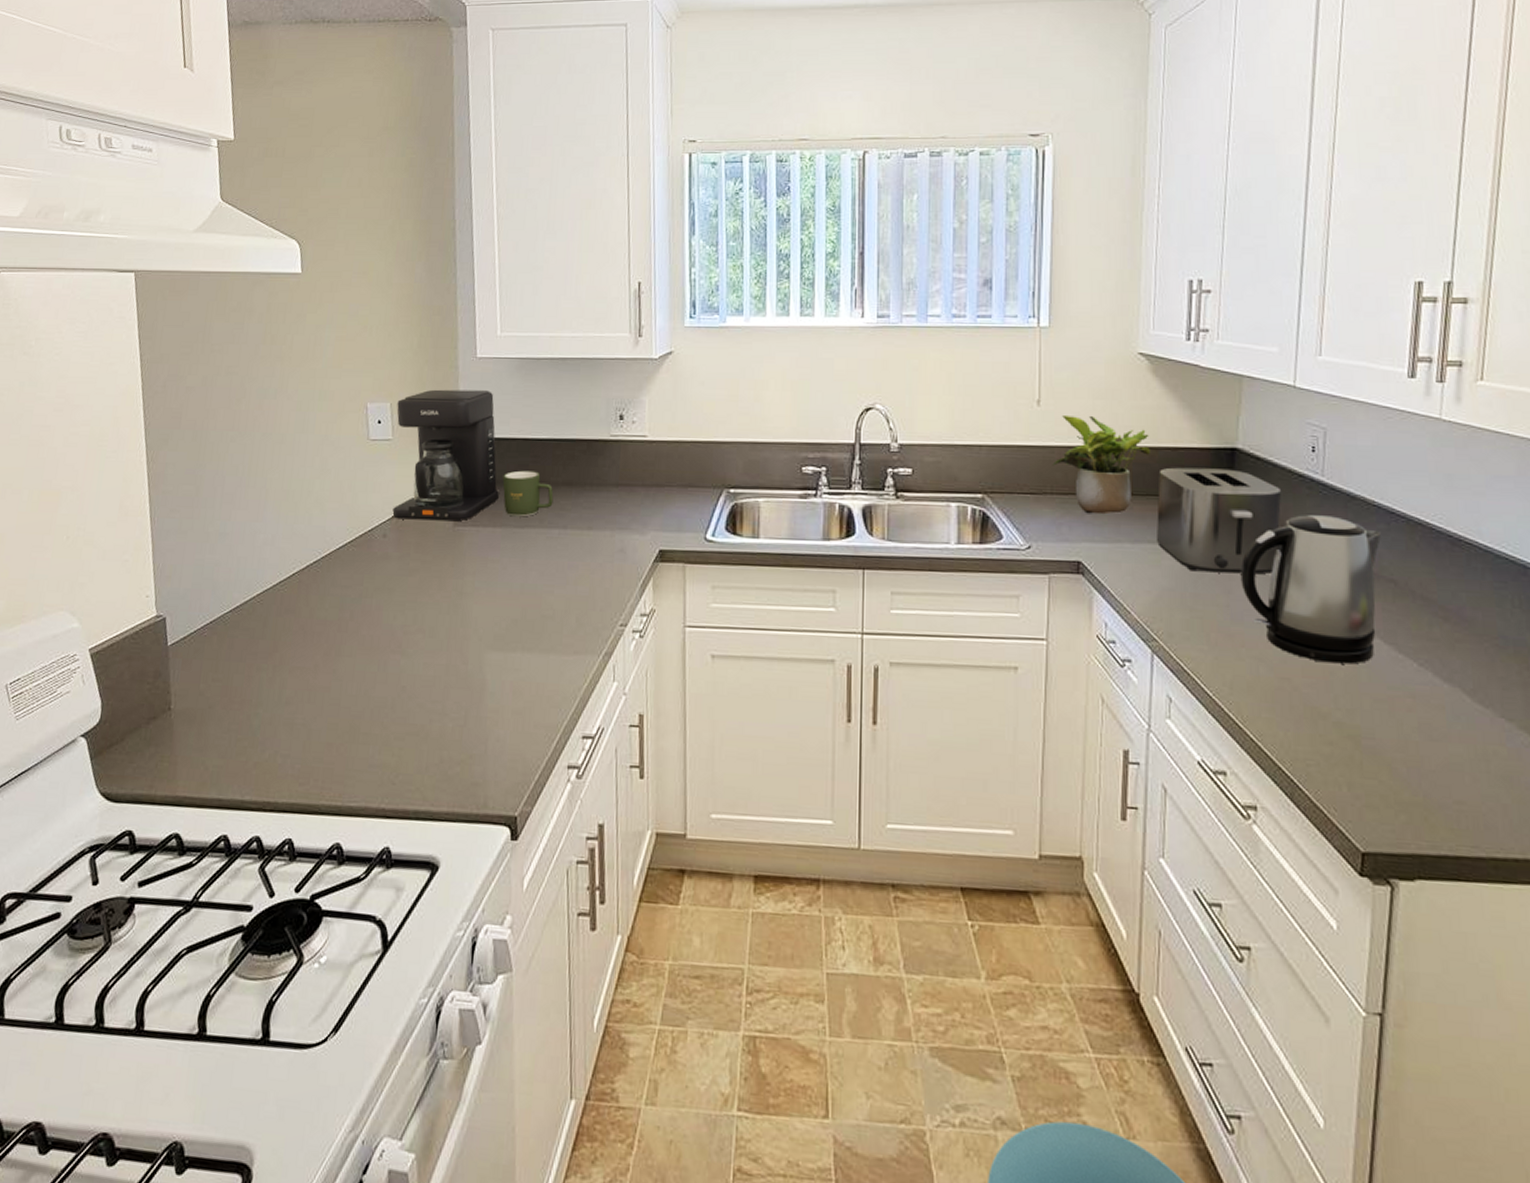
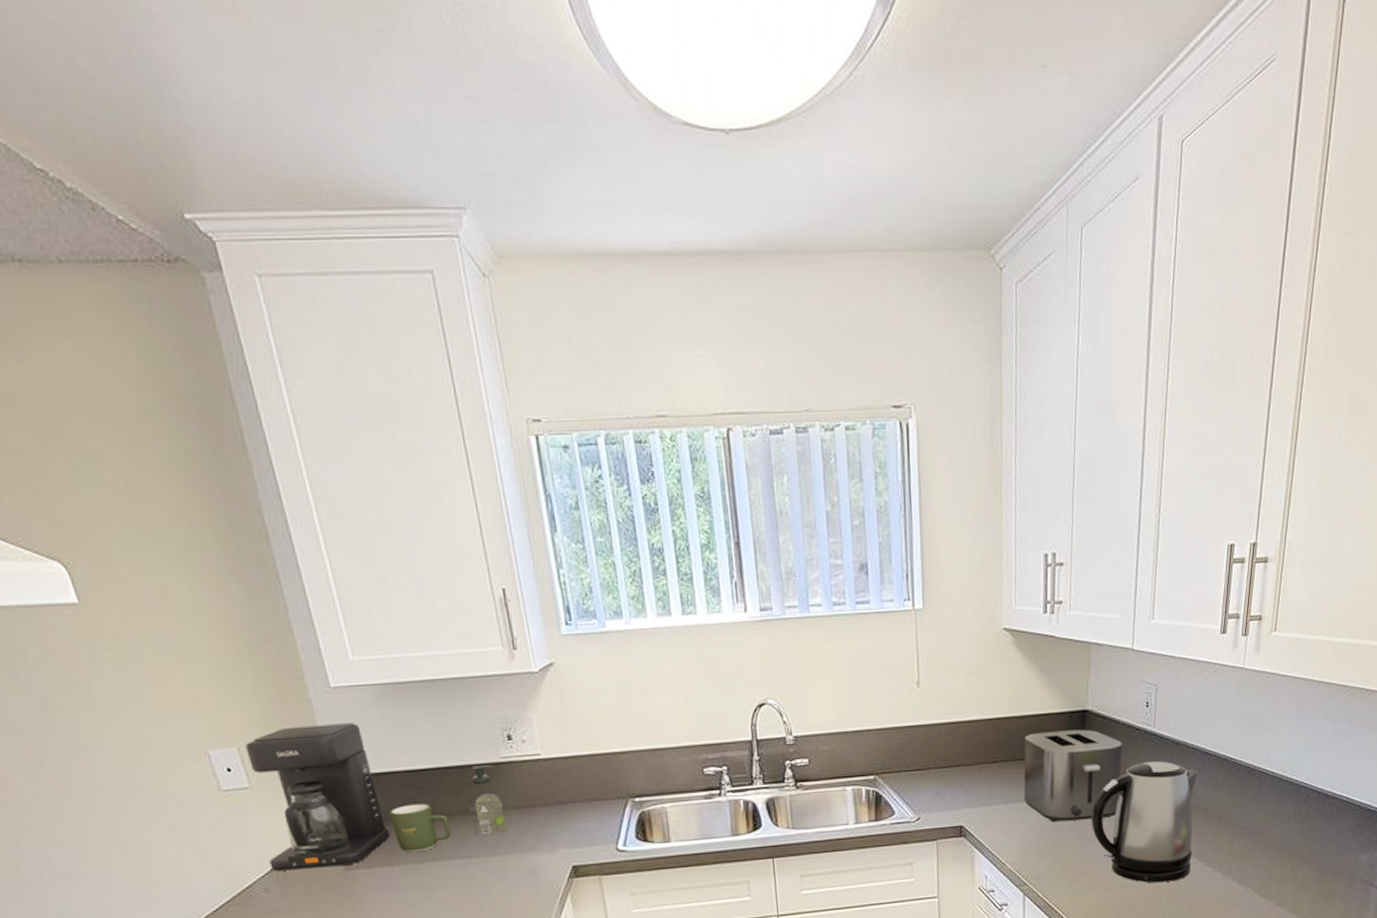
soap dispenser: none [573,441,605,509] -> present [468,765,508,835]
potted plant: present [1053,416,1150,514] -> none [935,693,1016,783]

